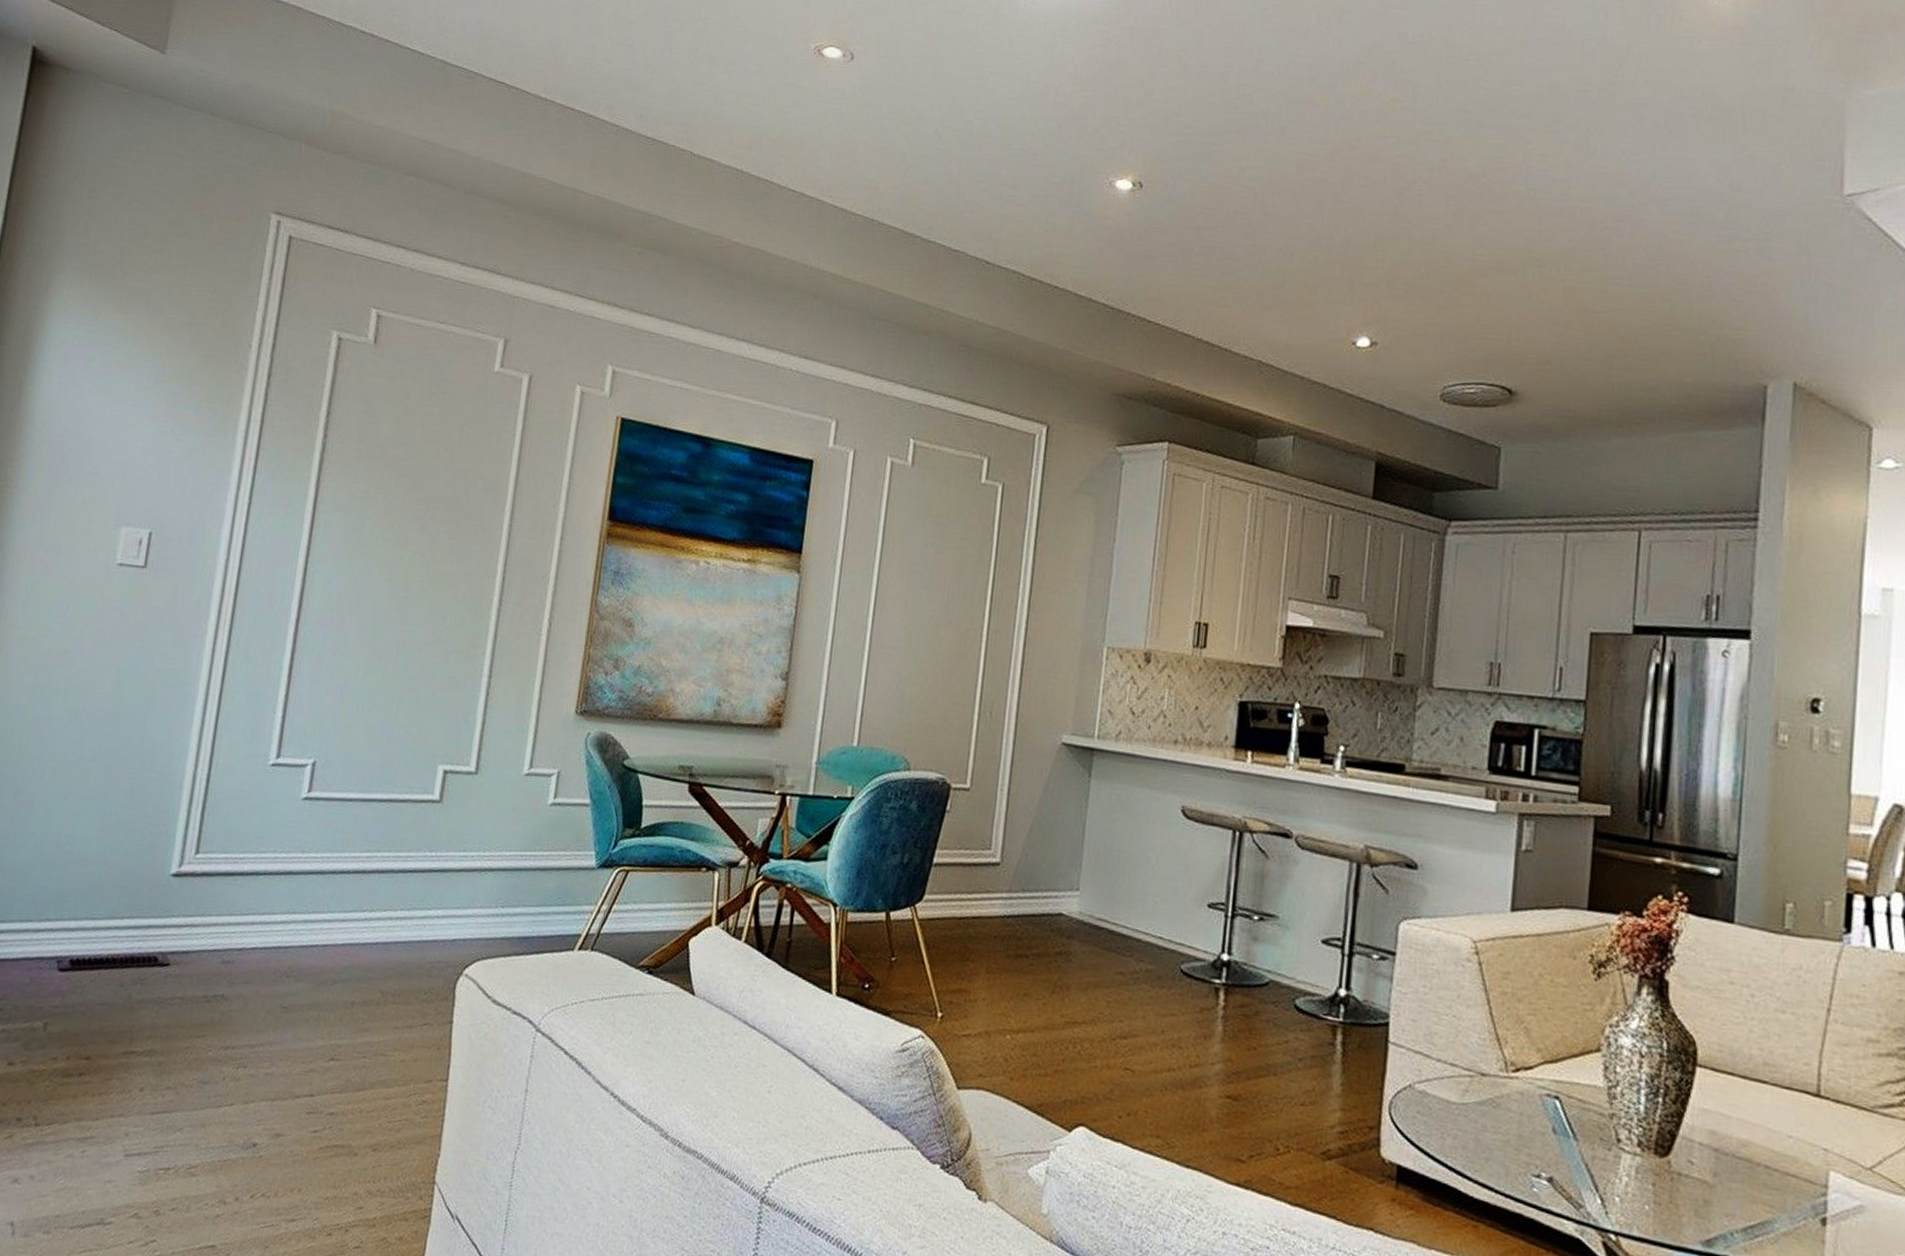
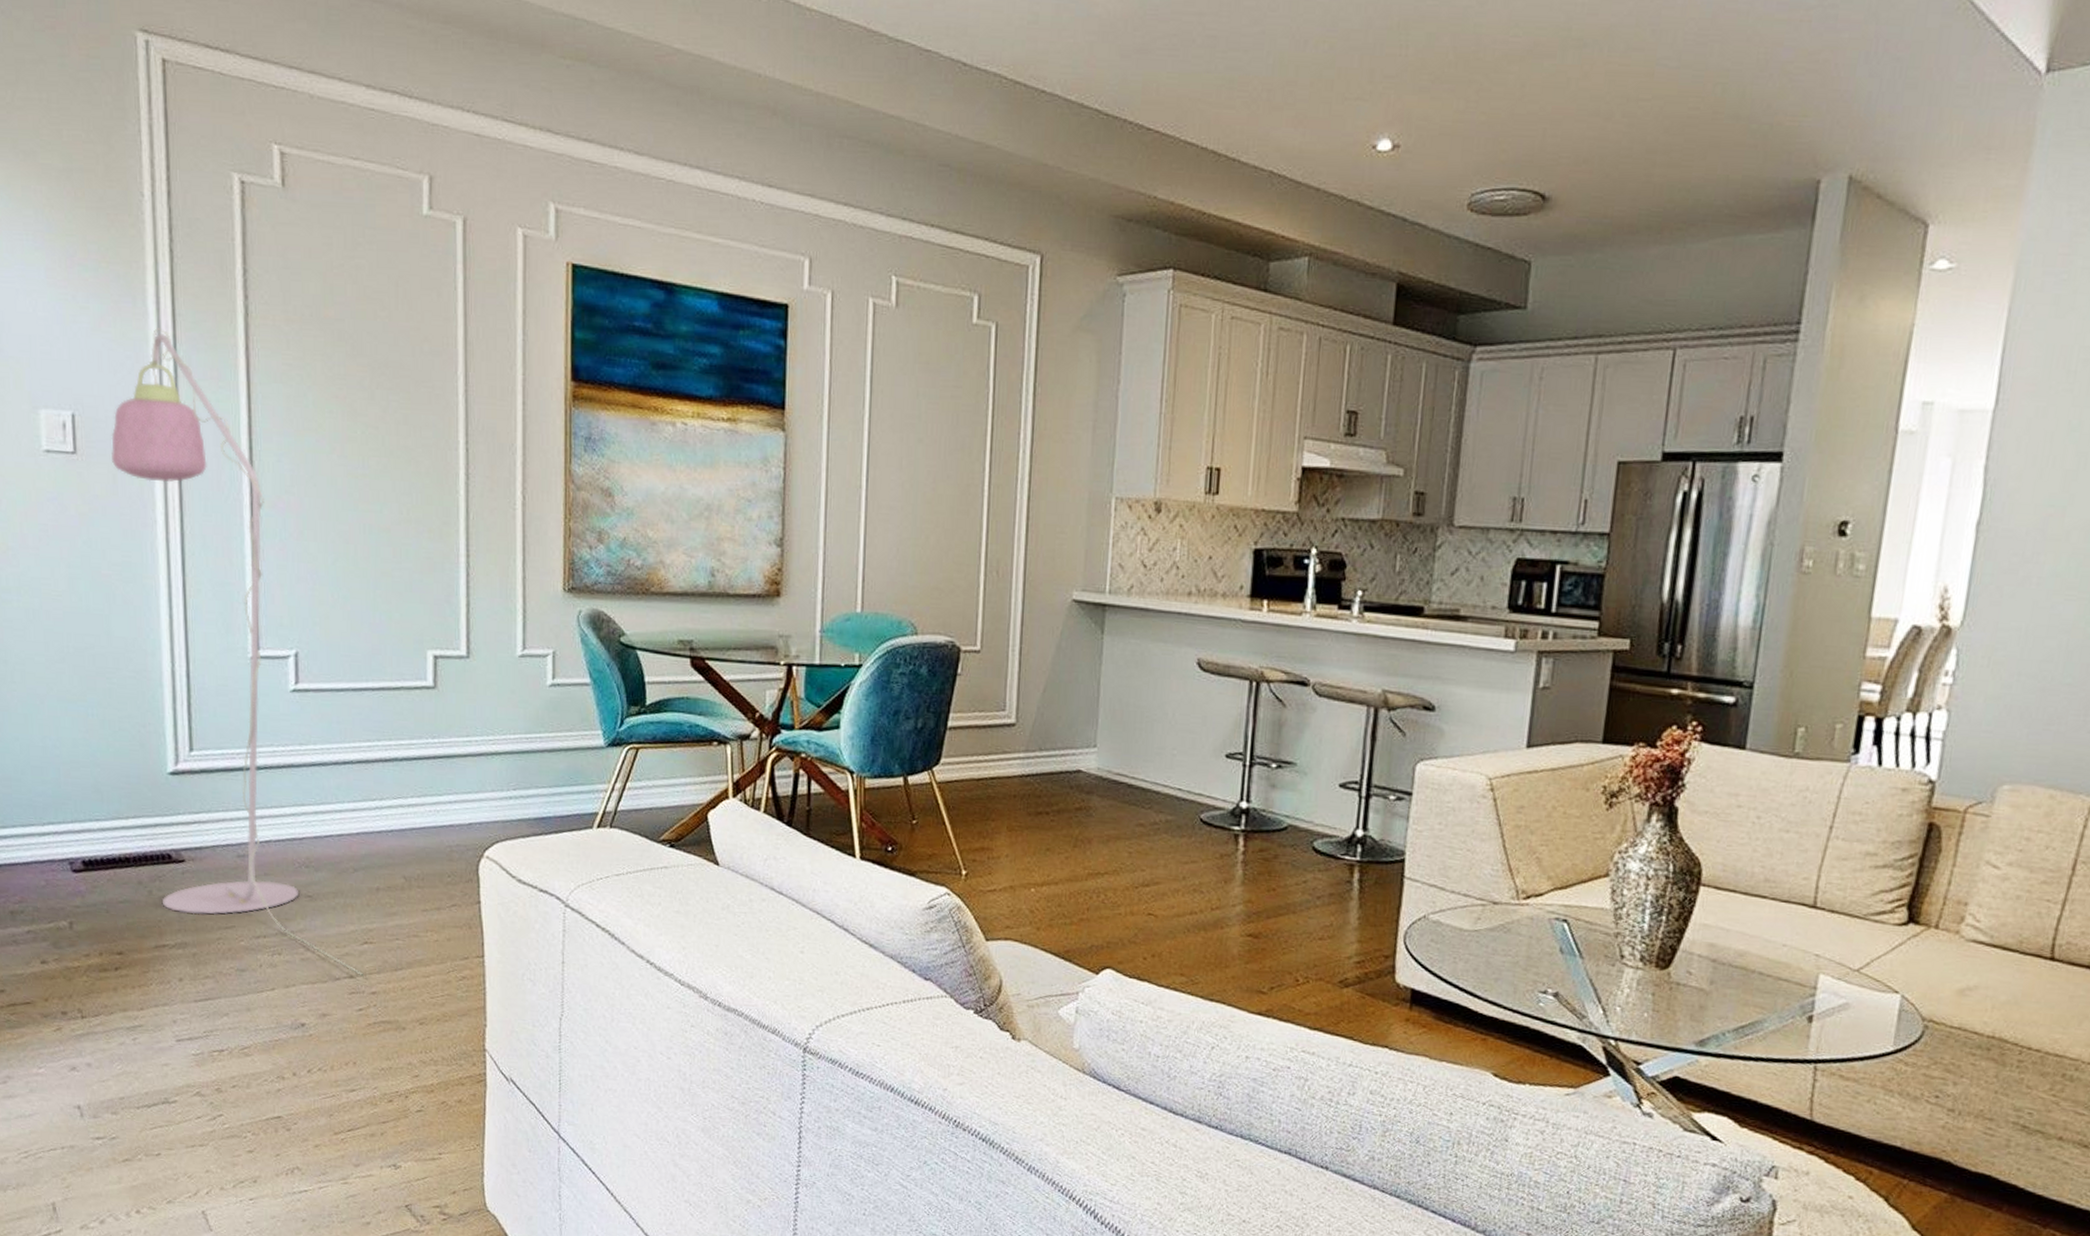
floor lamp: none [139,460,325,1096] -> present [111,328,364,977]

